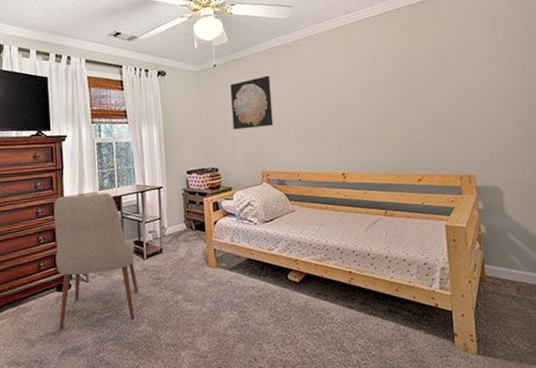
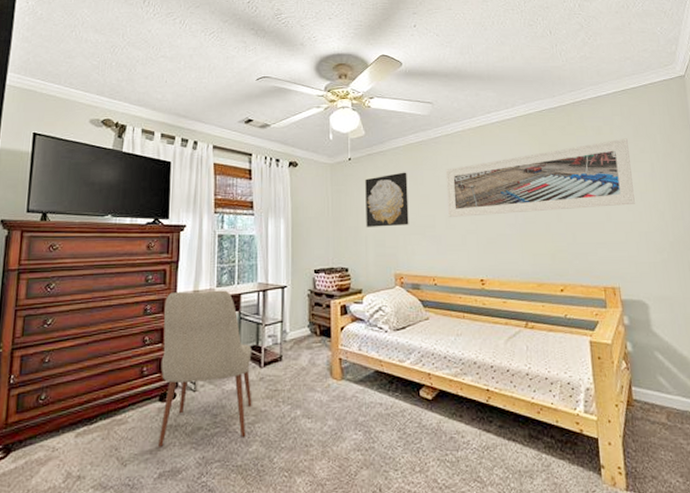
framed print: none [306,31,492,116] -> present [445,138,635,217]

